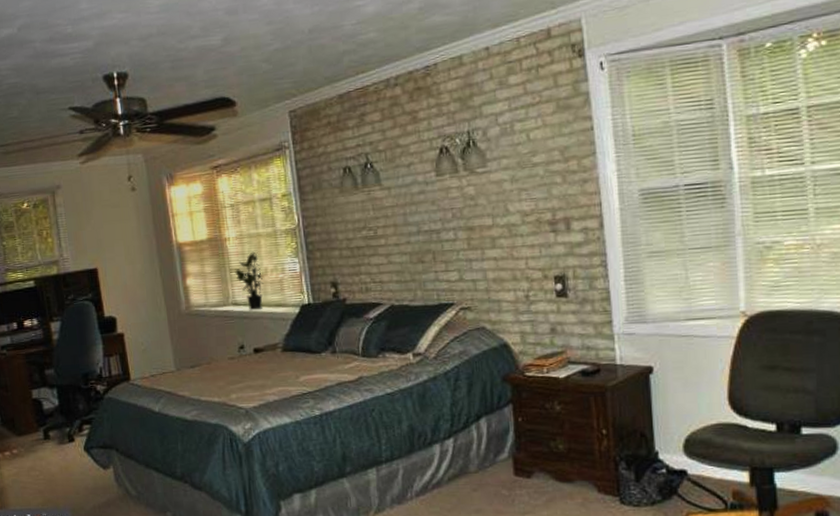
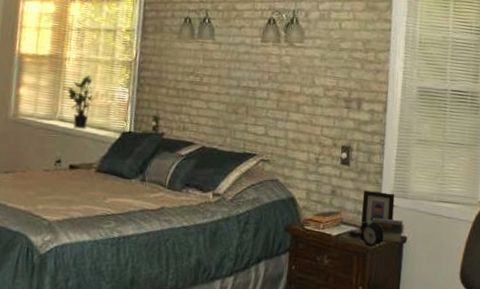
picture frame: none [589,320,632,368] -> present [361,190,395,231]
alarm clock: none [593,356,624,383] -> present [359,221,384,247]
books: none [600,348,649,376] -> present [367,217,405,243]

